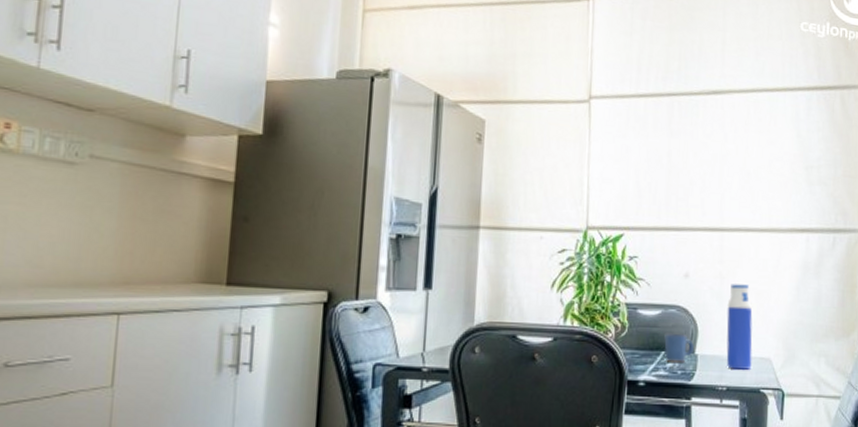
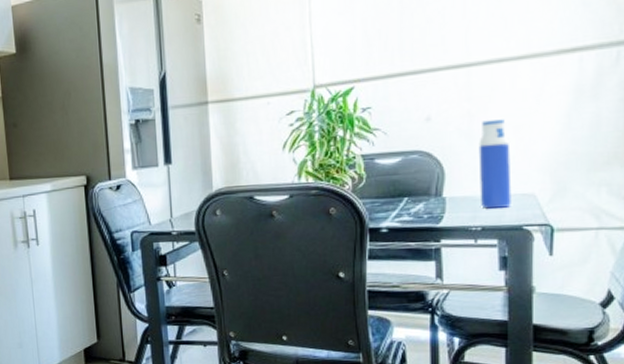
mug: present [664,333,694,362] -> none [406,178,440,207]

